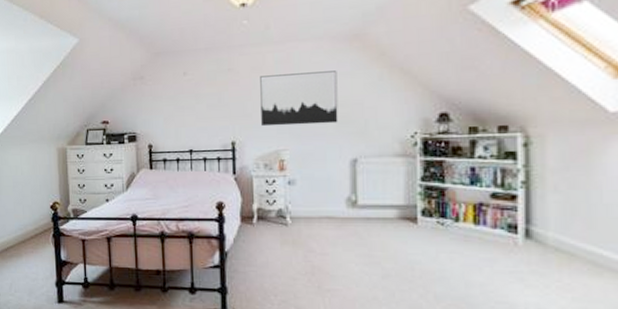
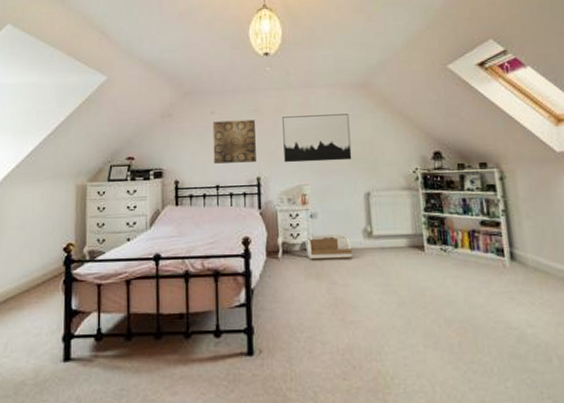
wall art: none [185,80,231,127] -> present [212,119,256,164]
storage bin: none [282,203,333,228] -> present [305,234,353,260]

